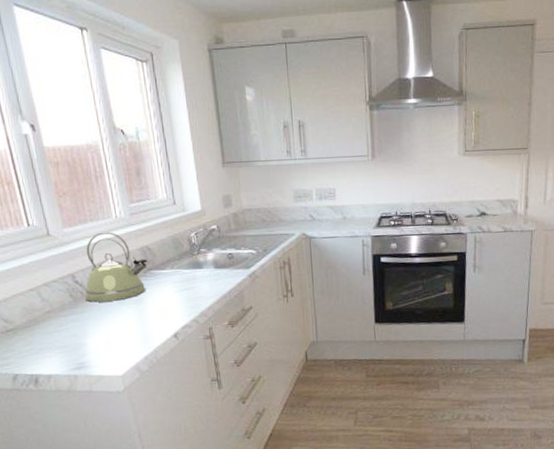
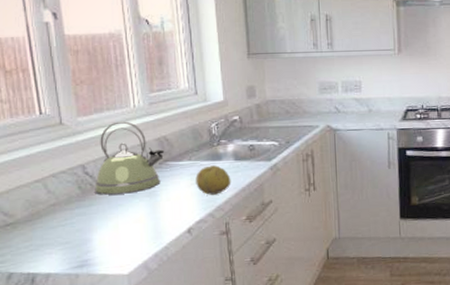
fruit: none [178,273,213,302] -> present [195,165,231,195]

